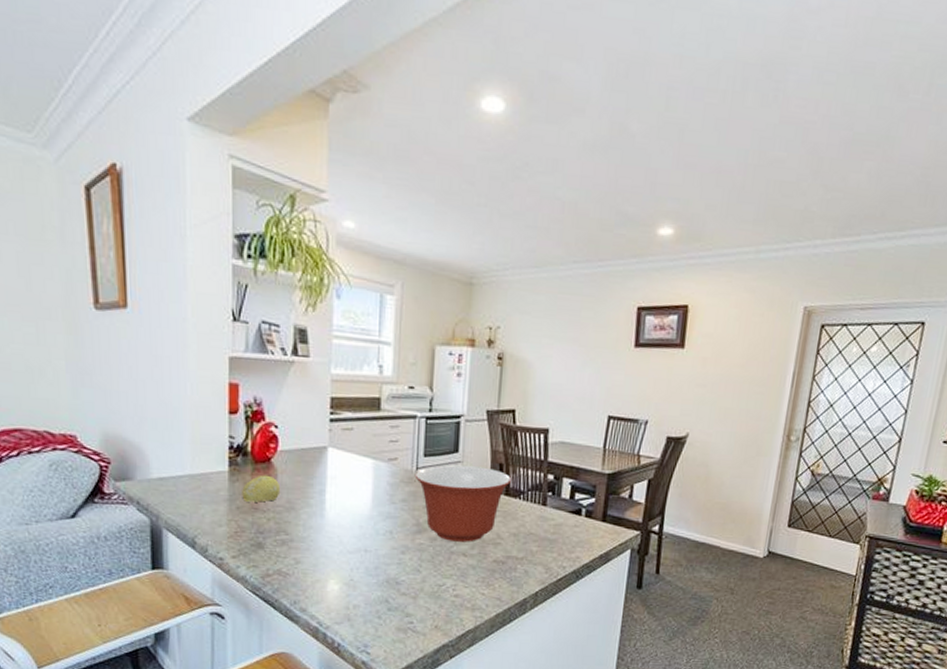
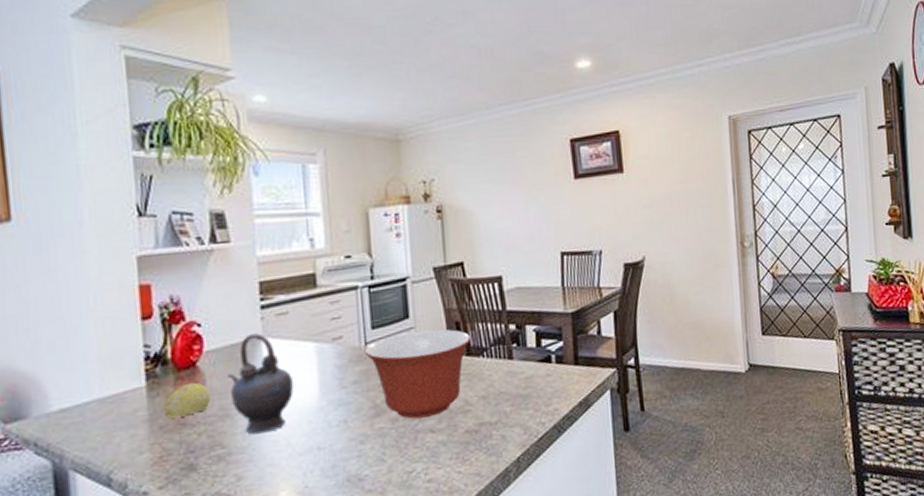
teapot: none [296,442,350,529] -> present [228,333,294,435]

